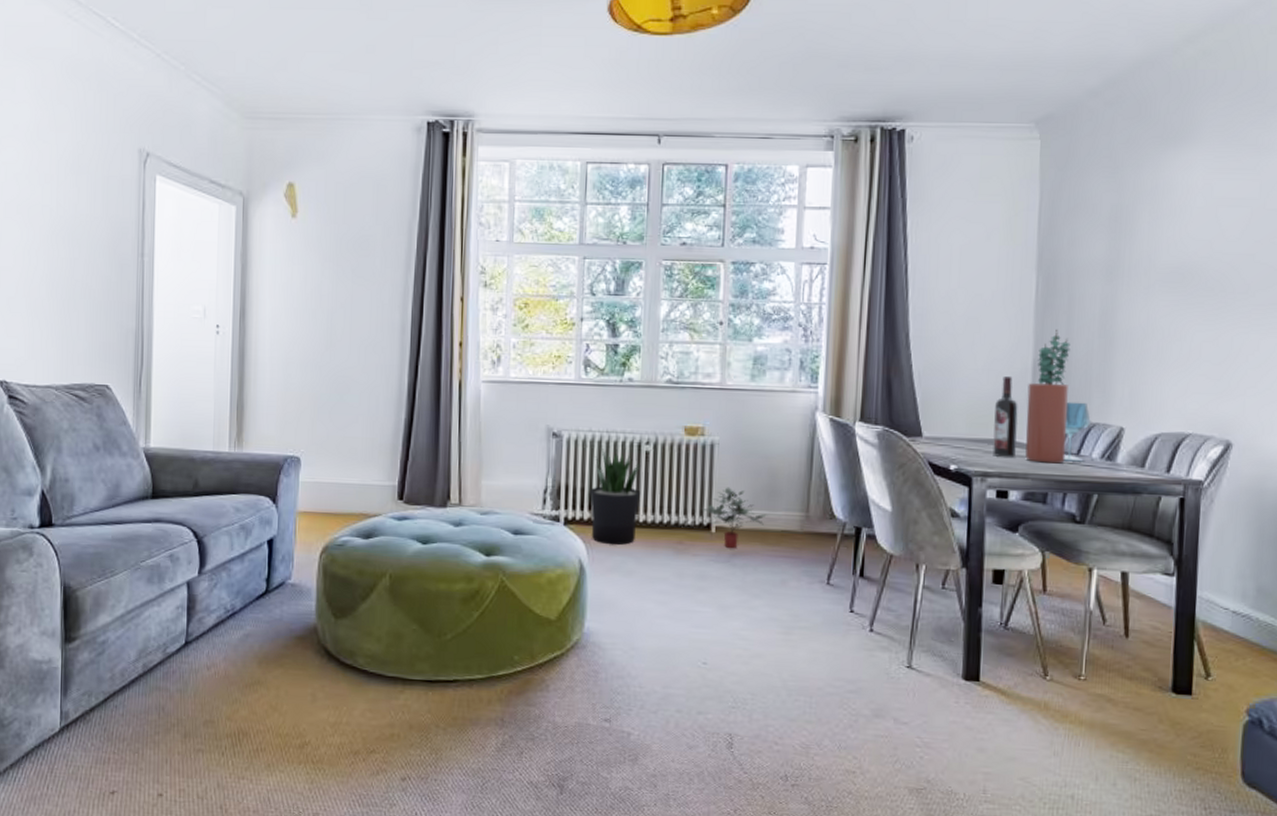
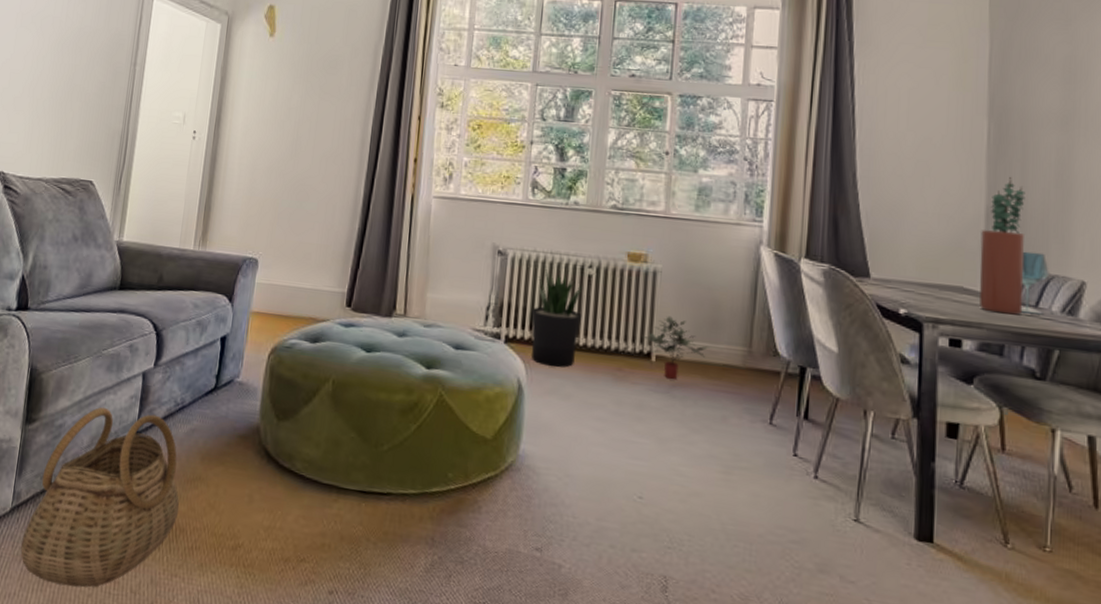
basket: none [76,619,240,799] -> present [21,406,179,588]
wine bottle: present [993,377,1018,457] -> none [944,221,971,305]

